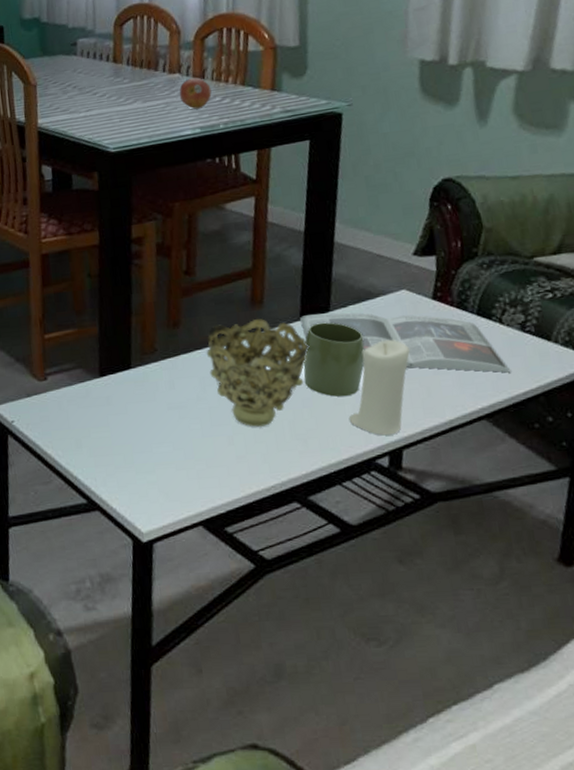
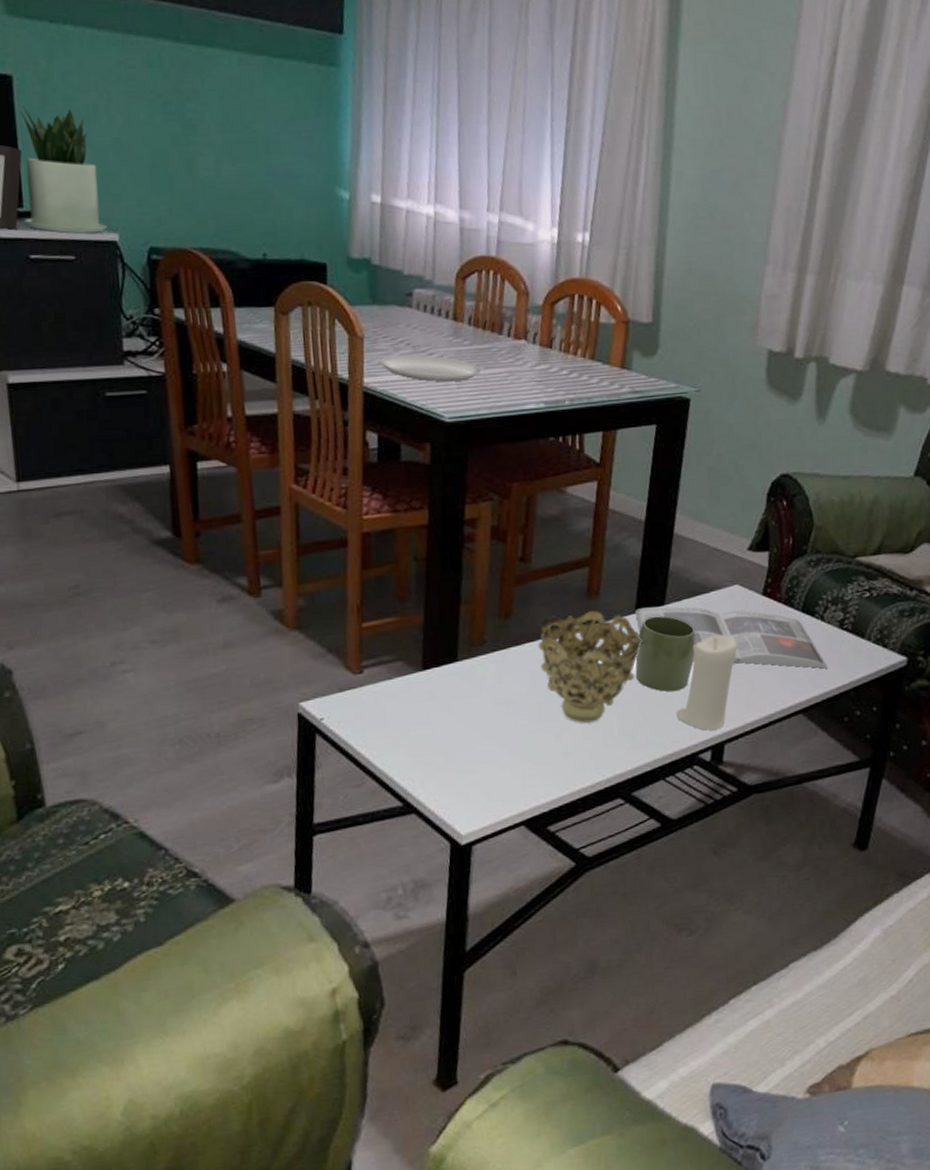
plate: none [50,95,141,118] -> present [379,354,481,382]
fruit: present [179,77,212,110] -> none [524,346,559,382]

